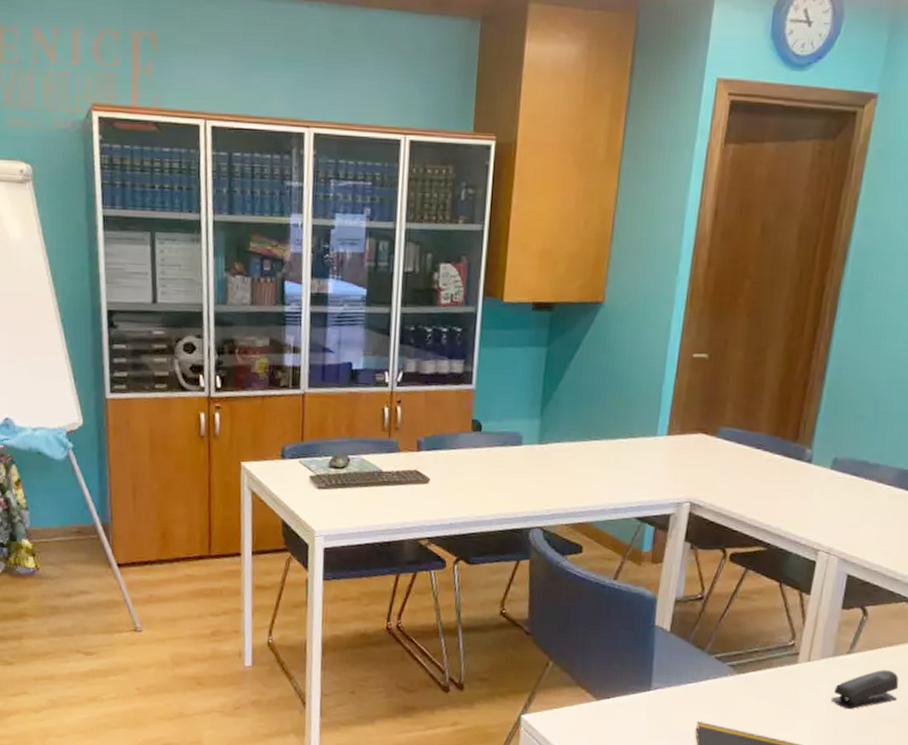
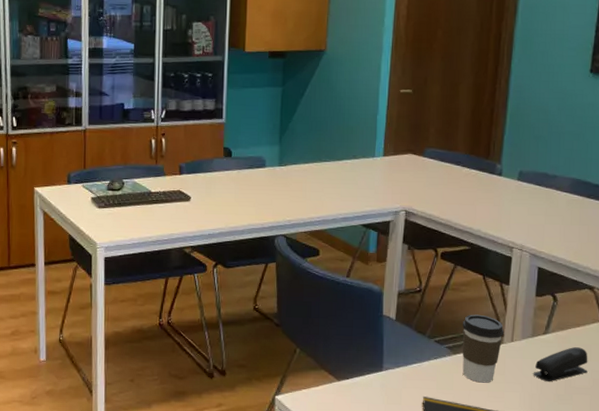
coffee cup: none [746,627,800,708] -> present [462,314,504,383]

